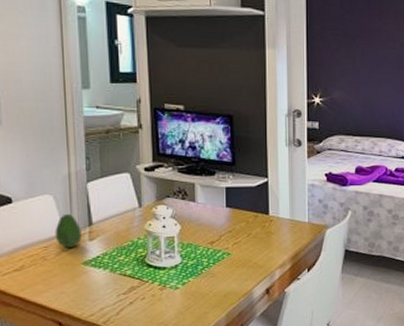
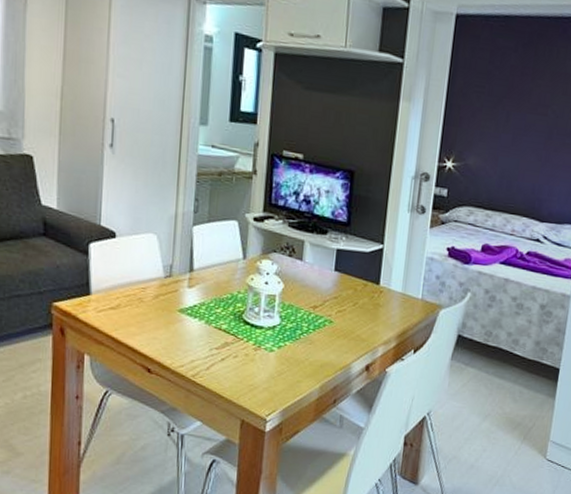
fruit: present [55,213,82,248] -> none [154,255,181,293]

